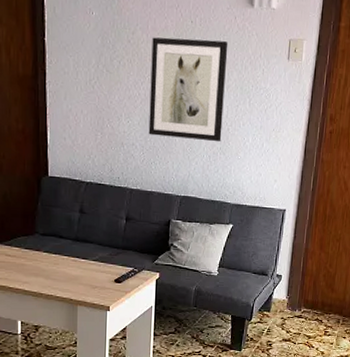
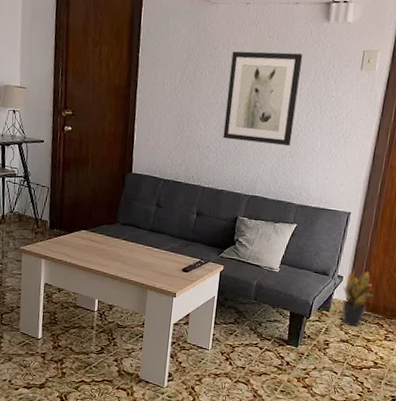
potted plant: none [282,266,312,325] -> present [342,268,374,327]

